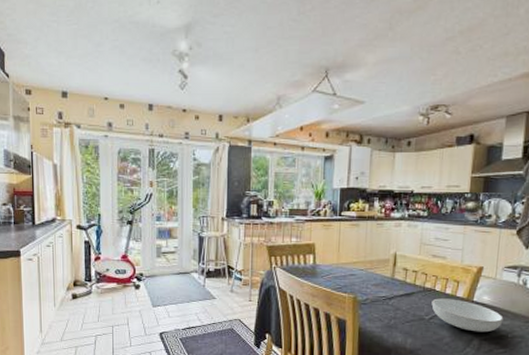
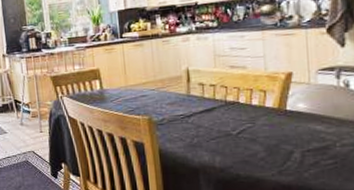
serving bowl: present [431,298,504,333] -> none [237,110,327,144]

